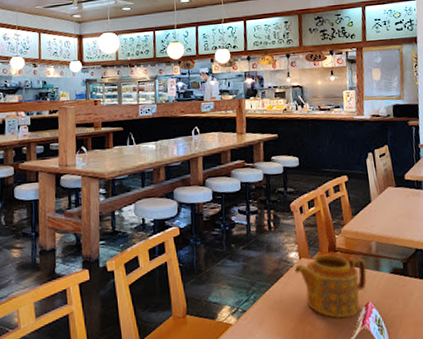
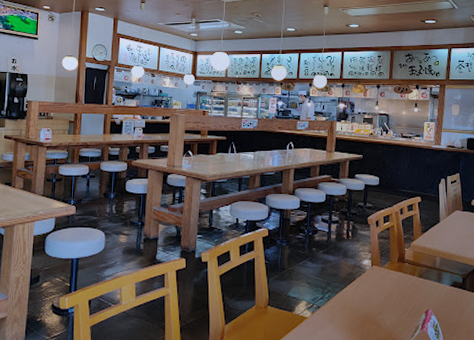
teapot: present [294,254,367,319] -> none [366,264,429,322]

